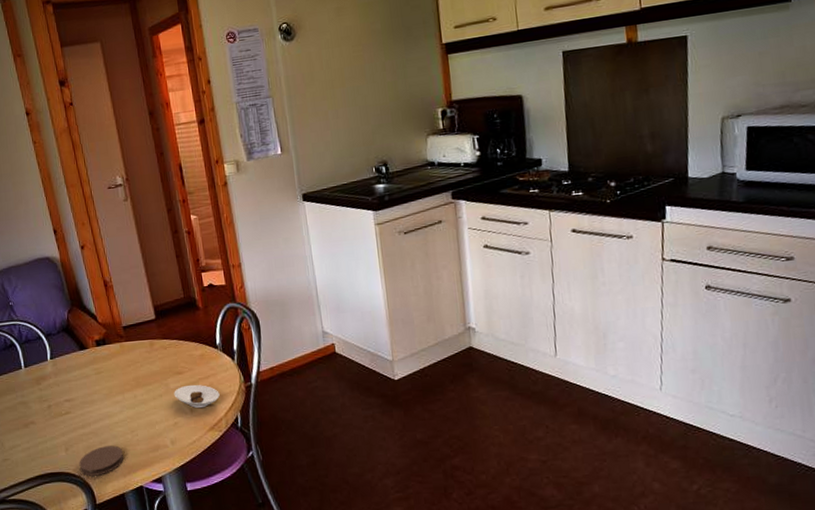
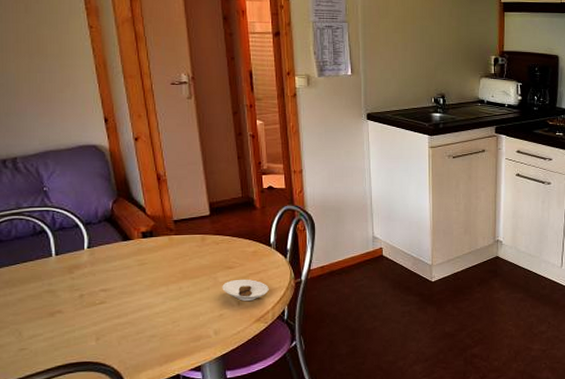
coaster: present [79,445,124,476] -> none [110,335,162,366]

